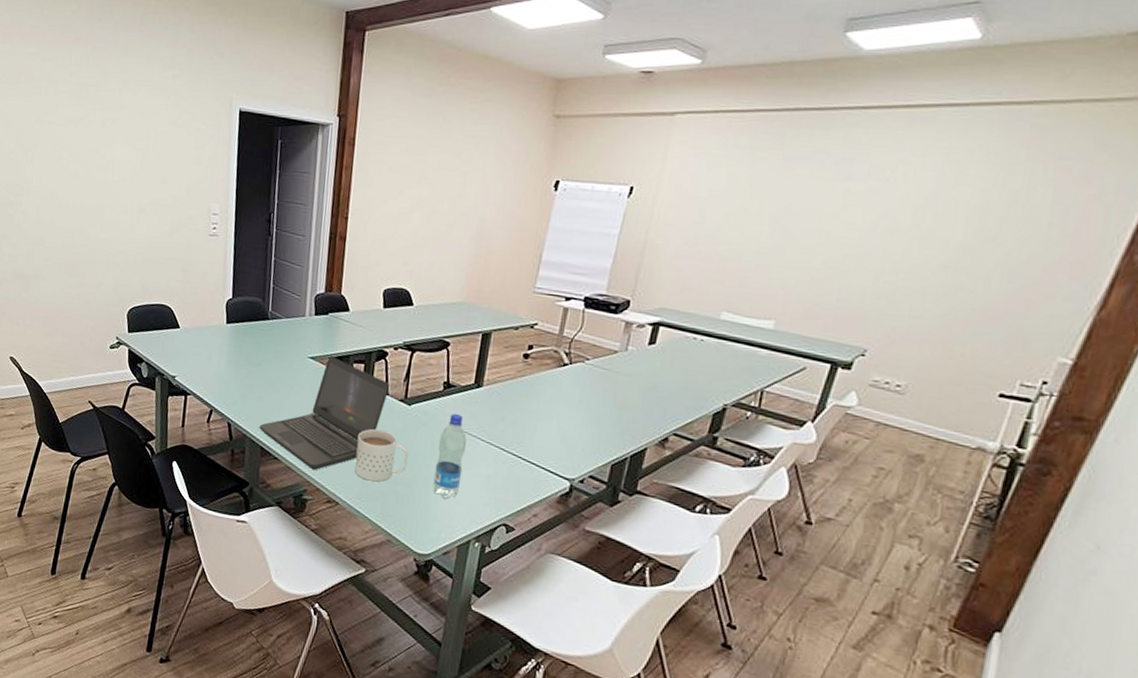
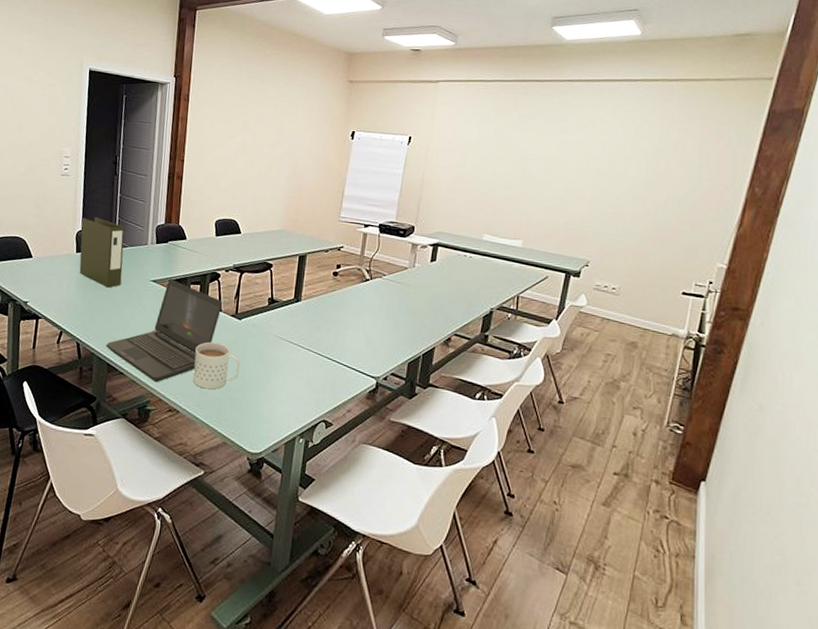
binder: none [229,284,280,364] -> present [79,217,125,288]
bottle: present [433,413,467,499] -> none [262,325,289,401]

